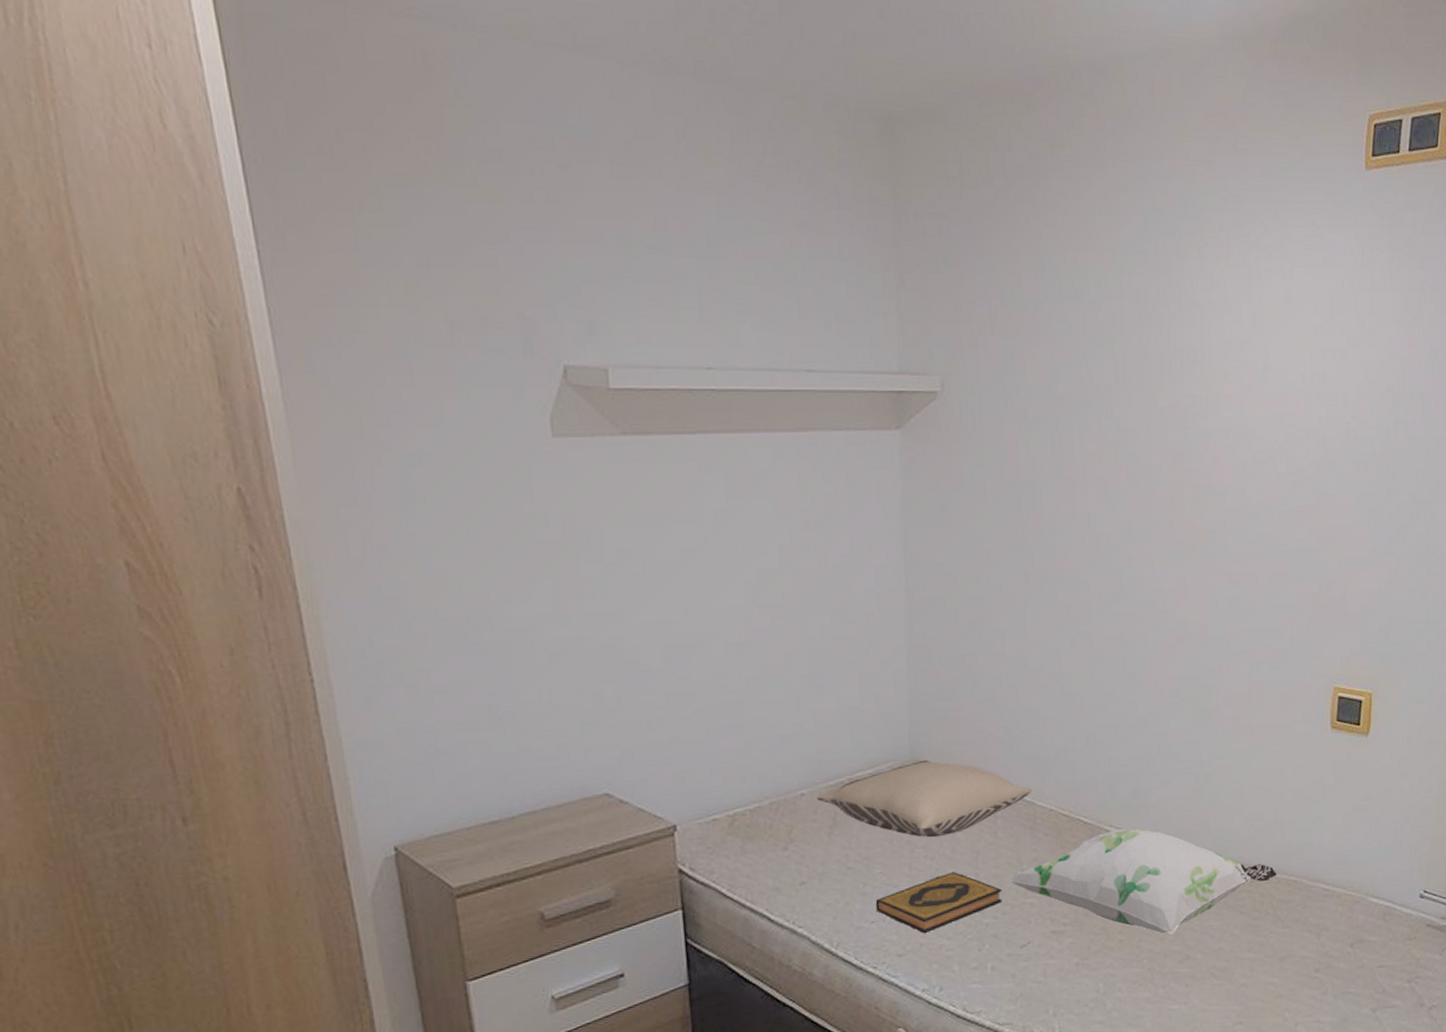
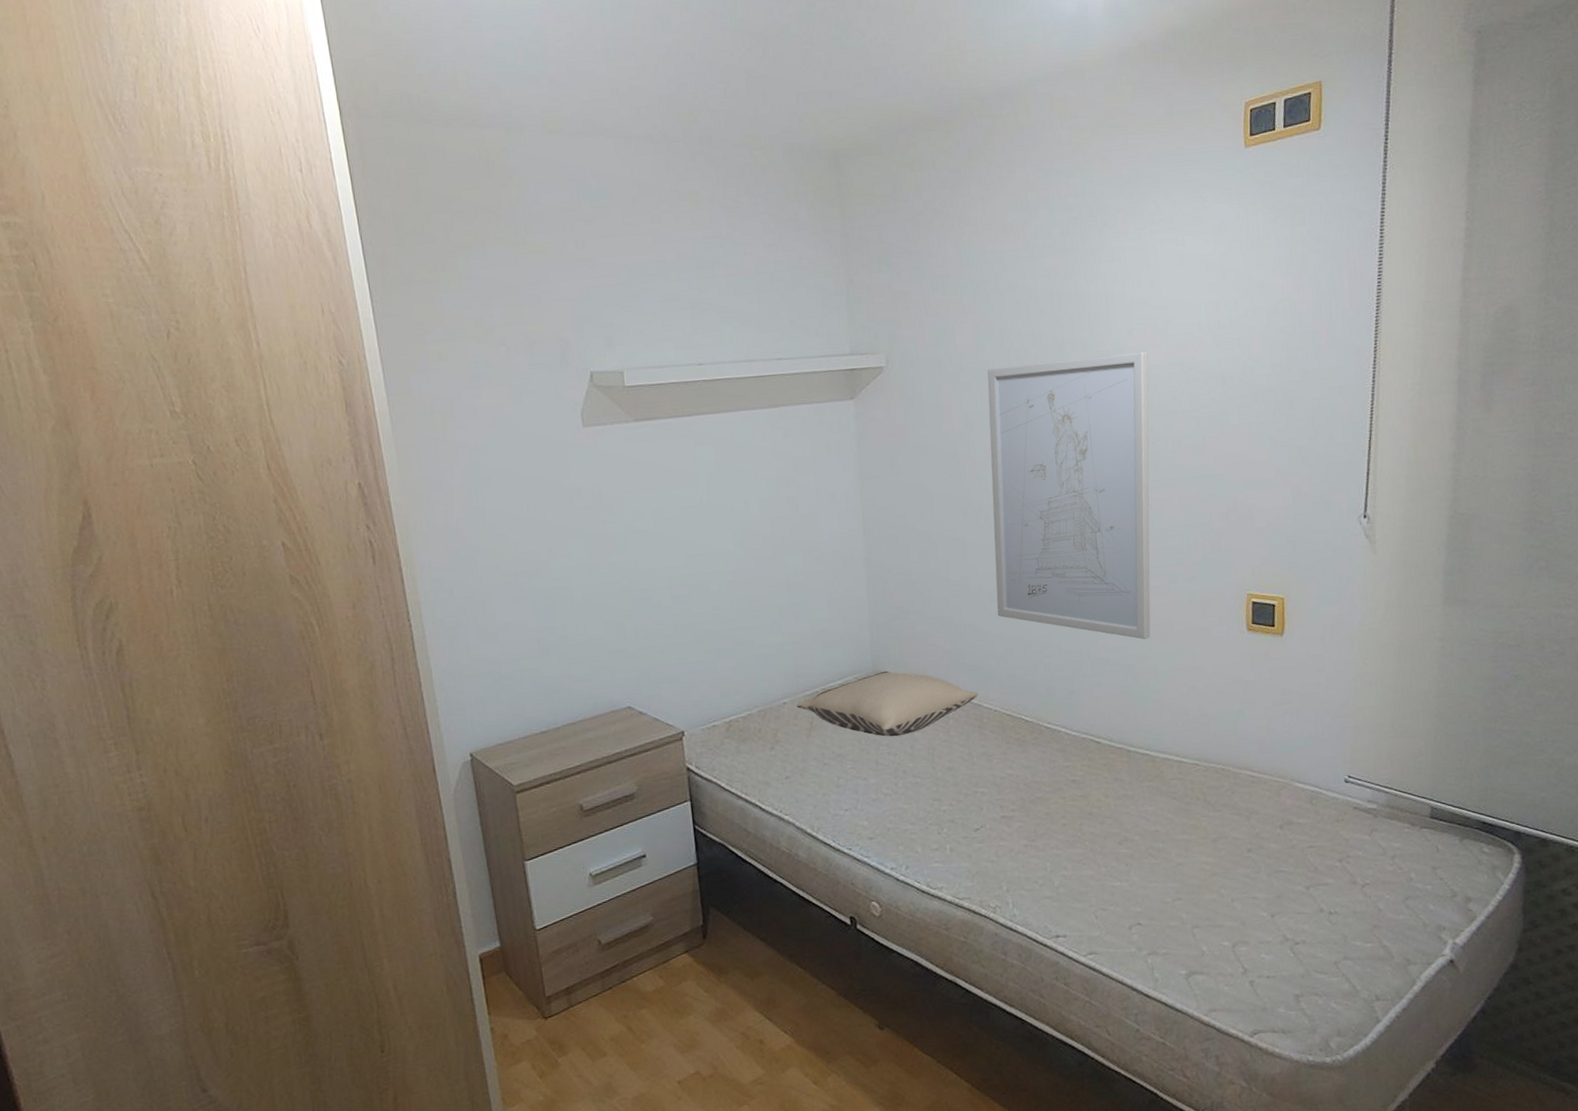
hardback book: present [875,872,1002,933] -> none [848,766,957,819]
decorative pillow: present [1009,828,1278,935] -> none [962,724,1206,819]
wall art: none [1058,400,1244,734] -> present [987,351,1151,639]

